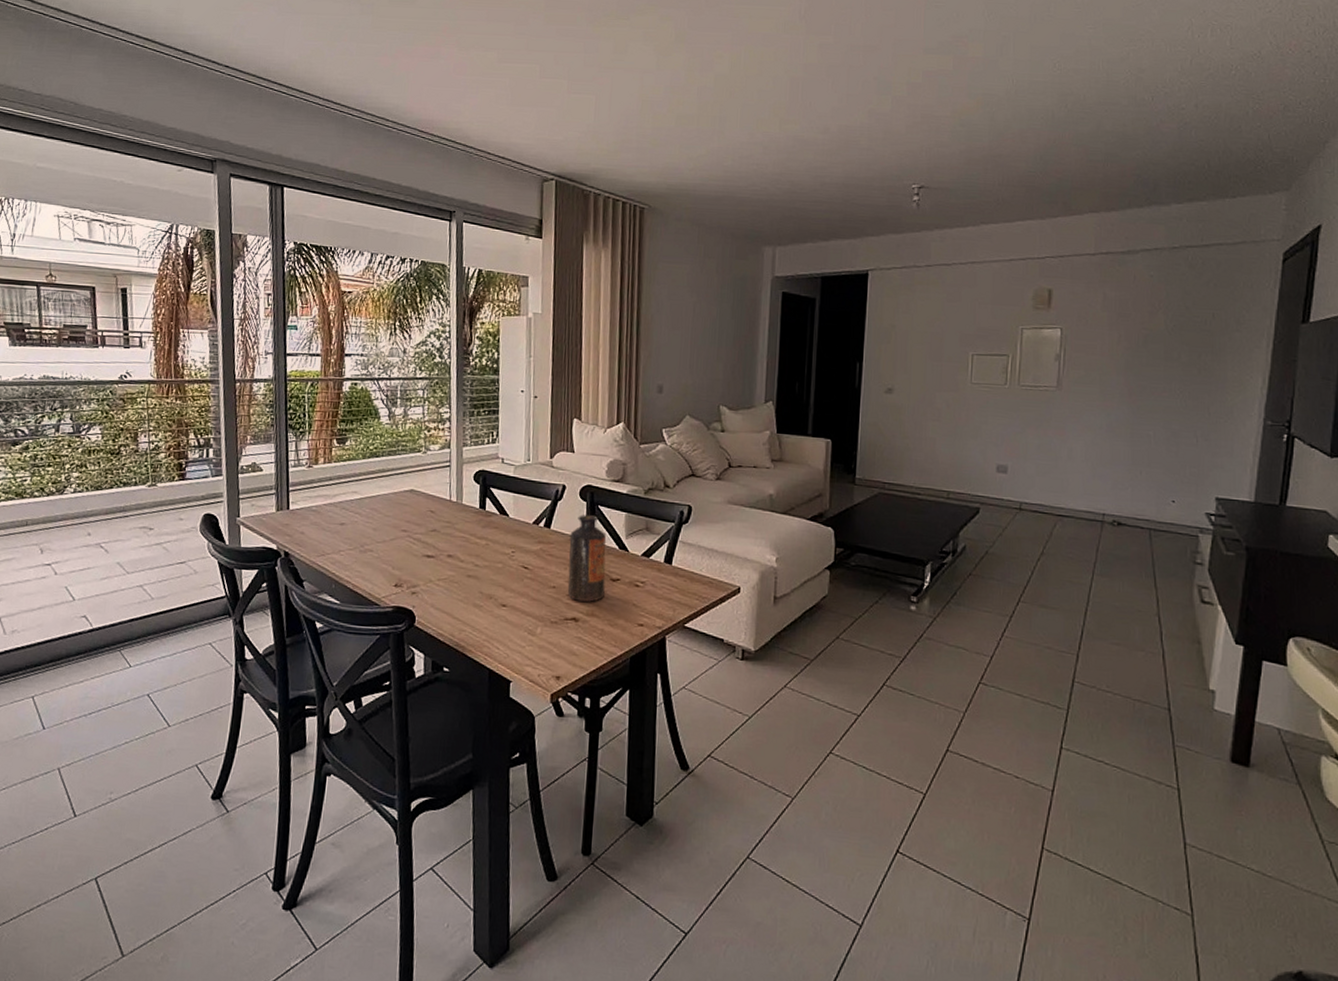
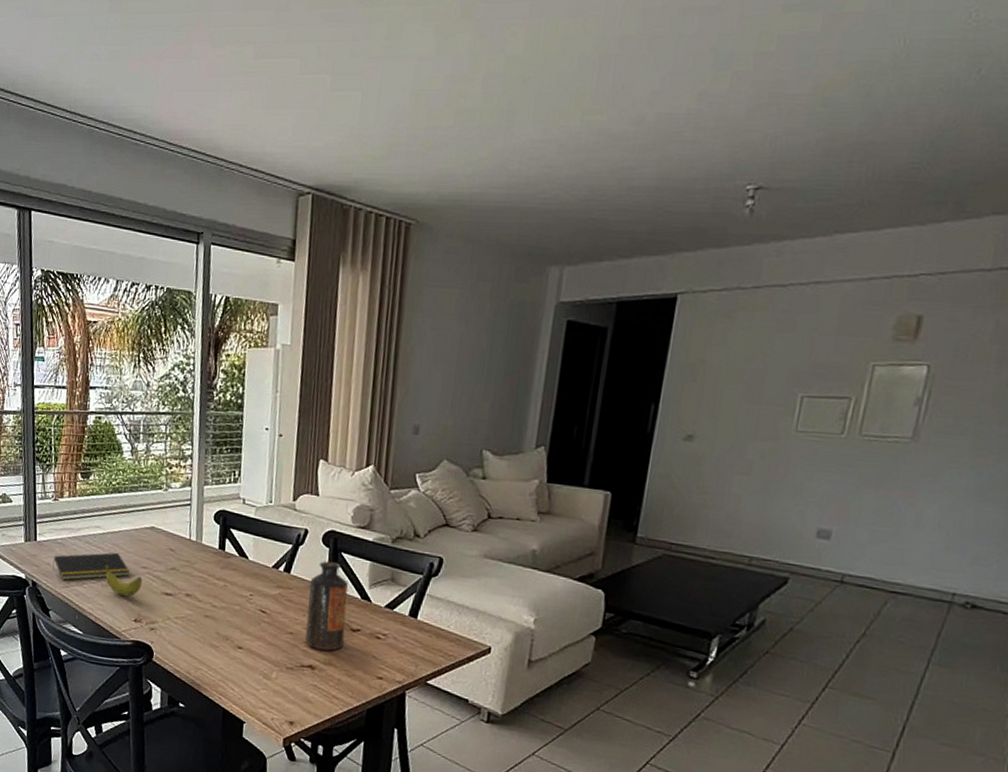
notepad: none [307,517,389,549] -> present [52,552,130,581]
banana: none [363,531,403,562] -> present [105,565,143,597]

